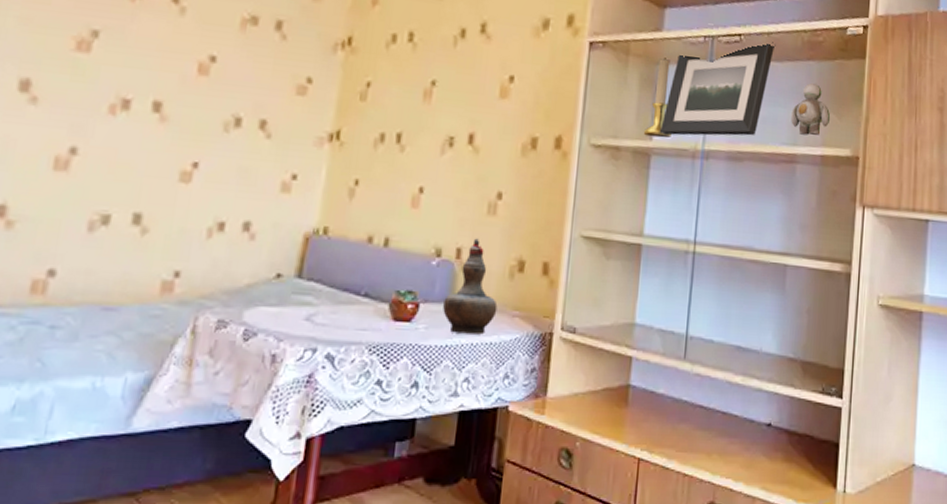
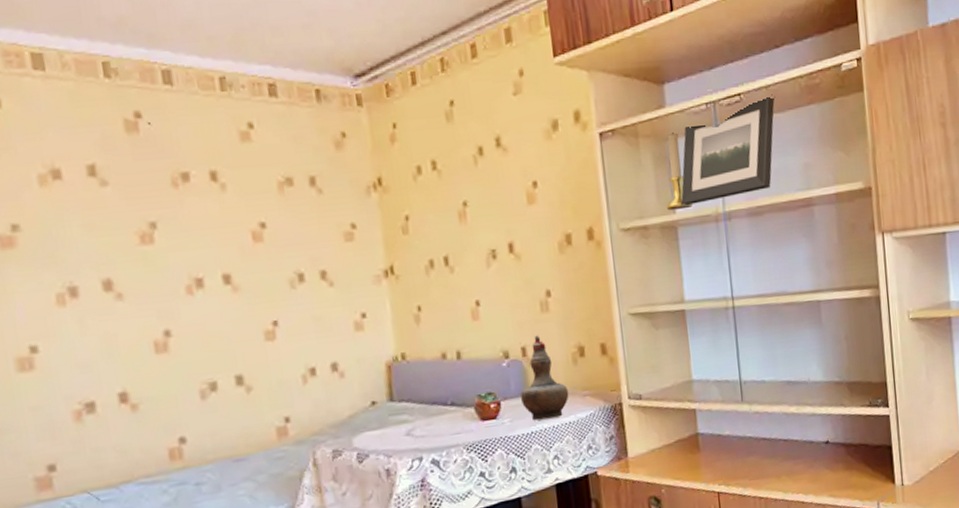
figurine: present [791,83,831,136] -> none [801,126,839,178]

